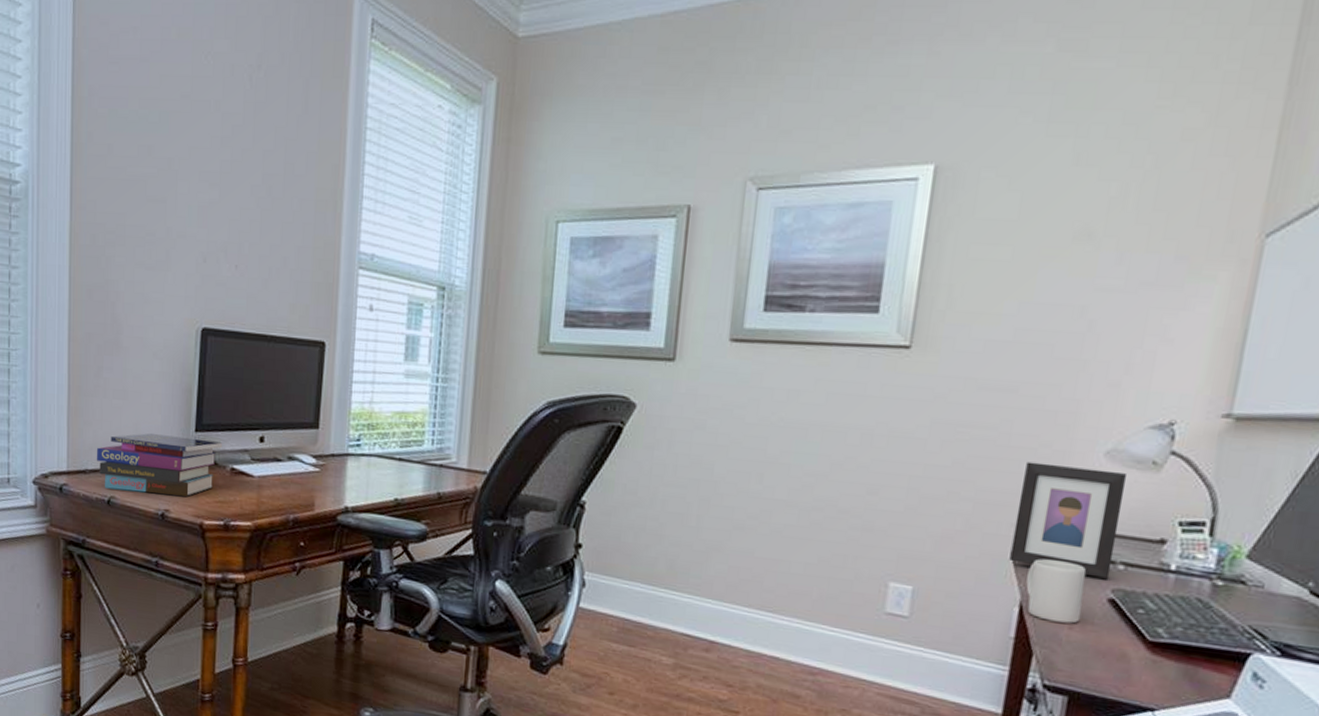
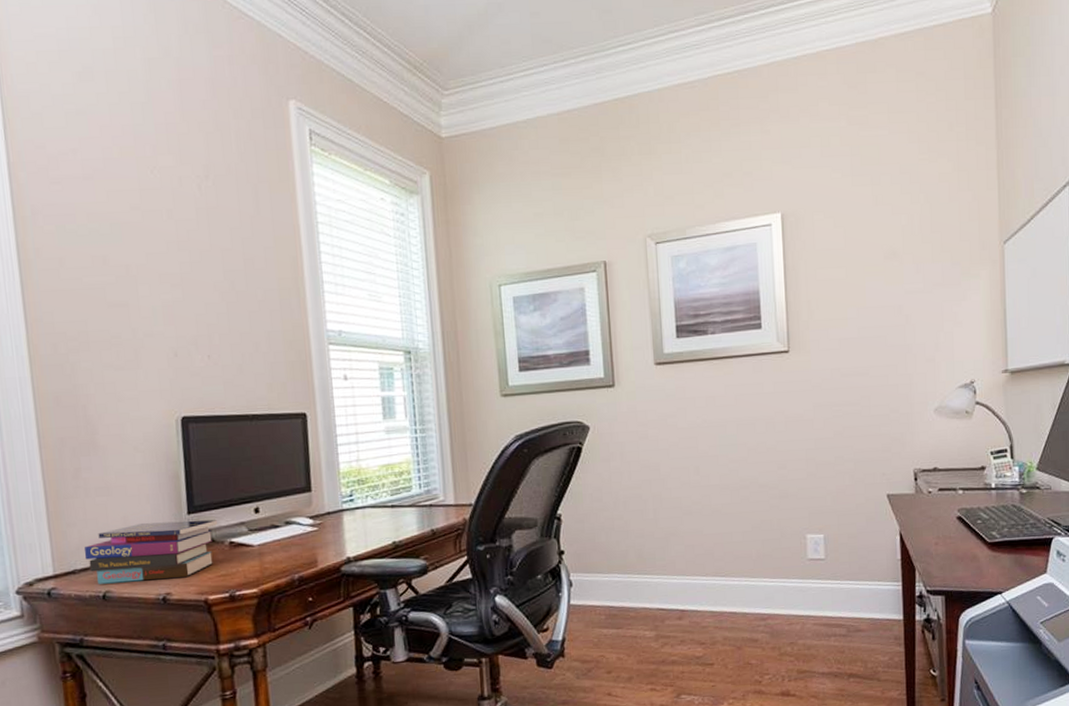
picture frame: present [1009,461,1128,579] -> none [884,422,954,503]
mug: present [1026,558,1087,624] -> none [901,494,942,542]

